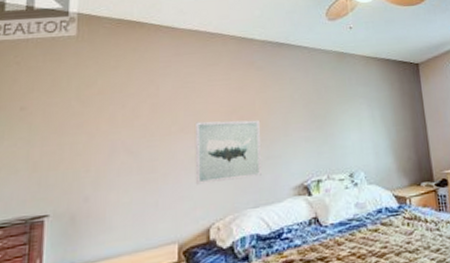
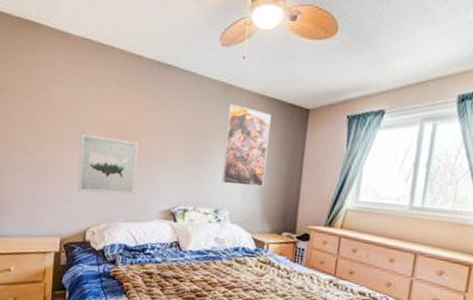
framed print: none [344,69,393,145] -> present [221,103,271,187]

